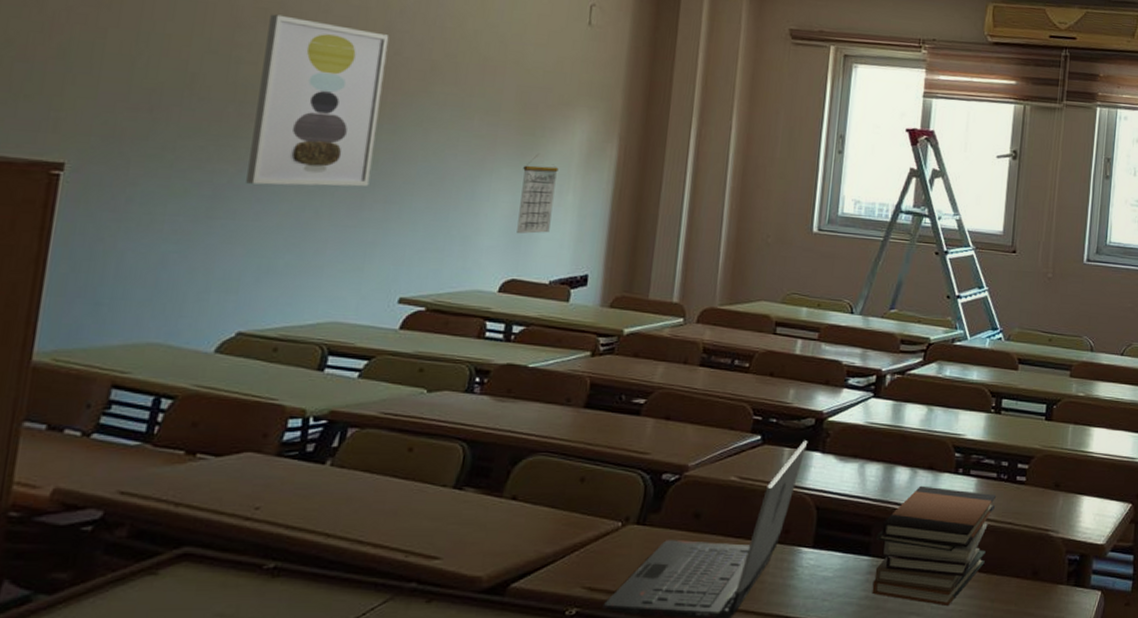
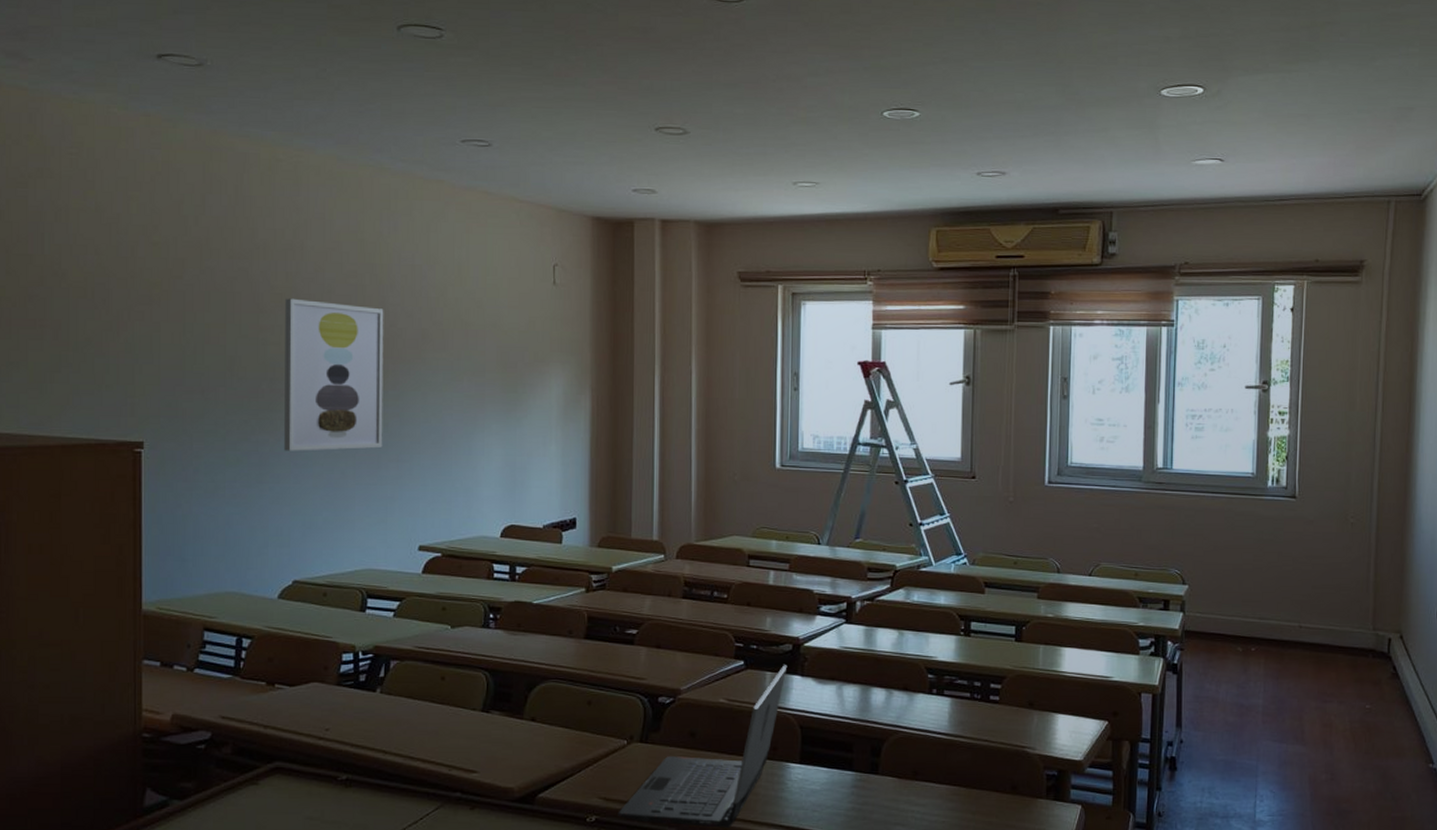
calendar: present [517,154,559,234] -> none [510,409,541,483]
book stack: present [872,485,997,607] -> none [857,705,972,818]

